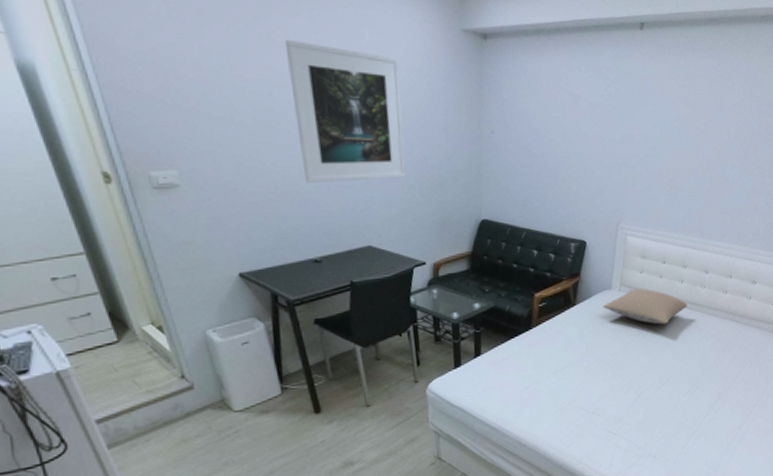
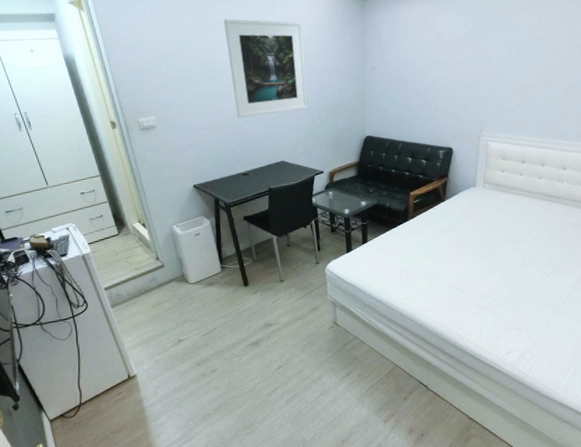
pillow: present [603,289,688,325] -> none [469,185,548,215]

